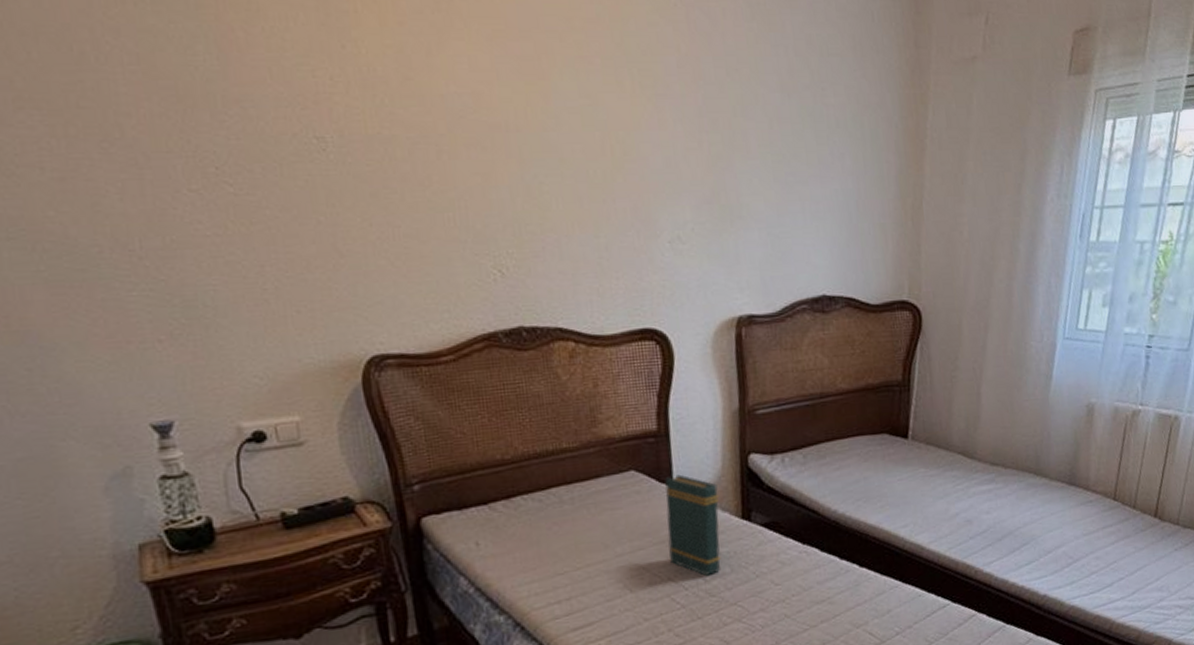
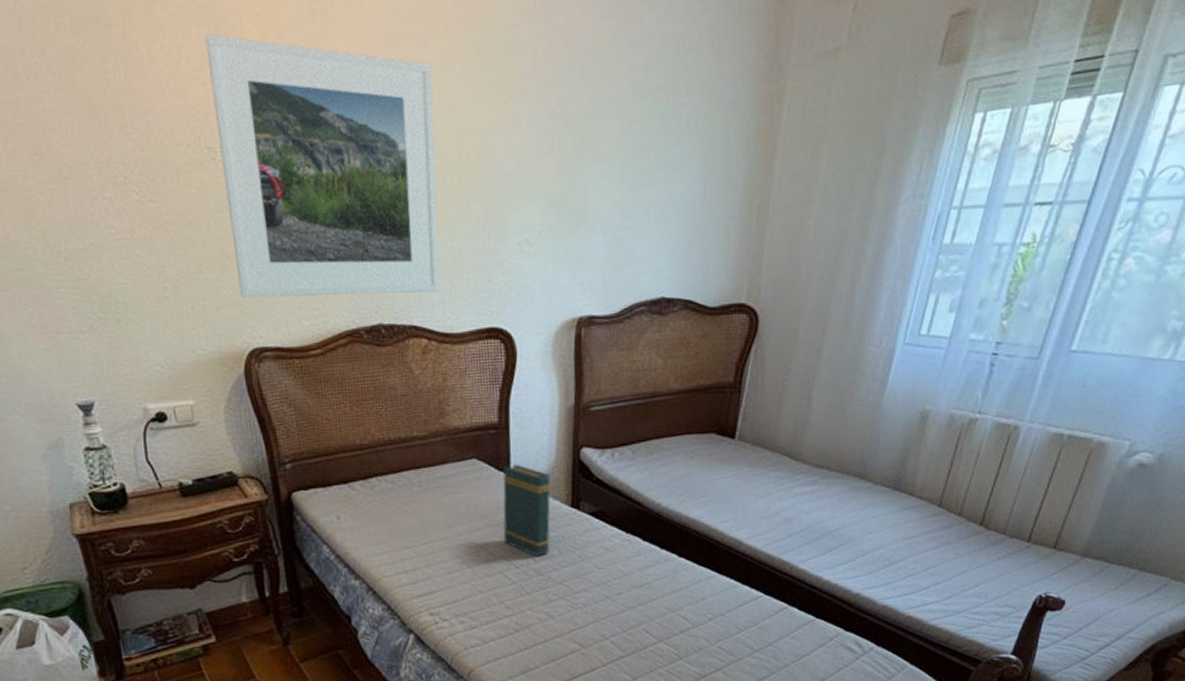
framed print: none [313,19,586,300] -> present [205,34,440,298]

